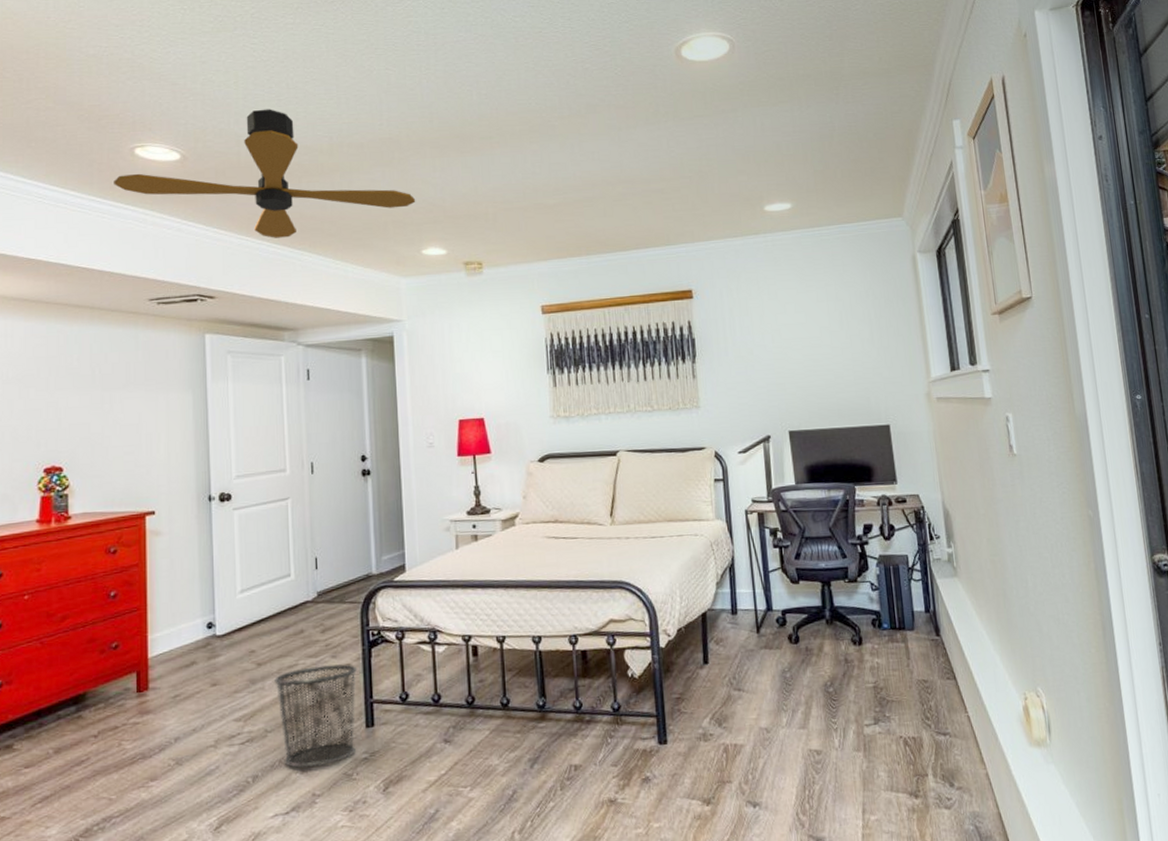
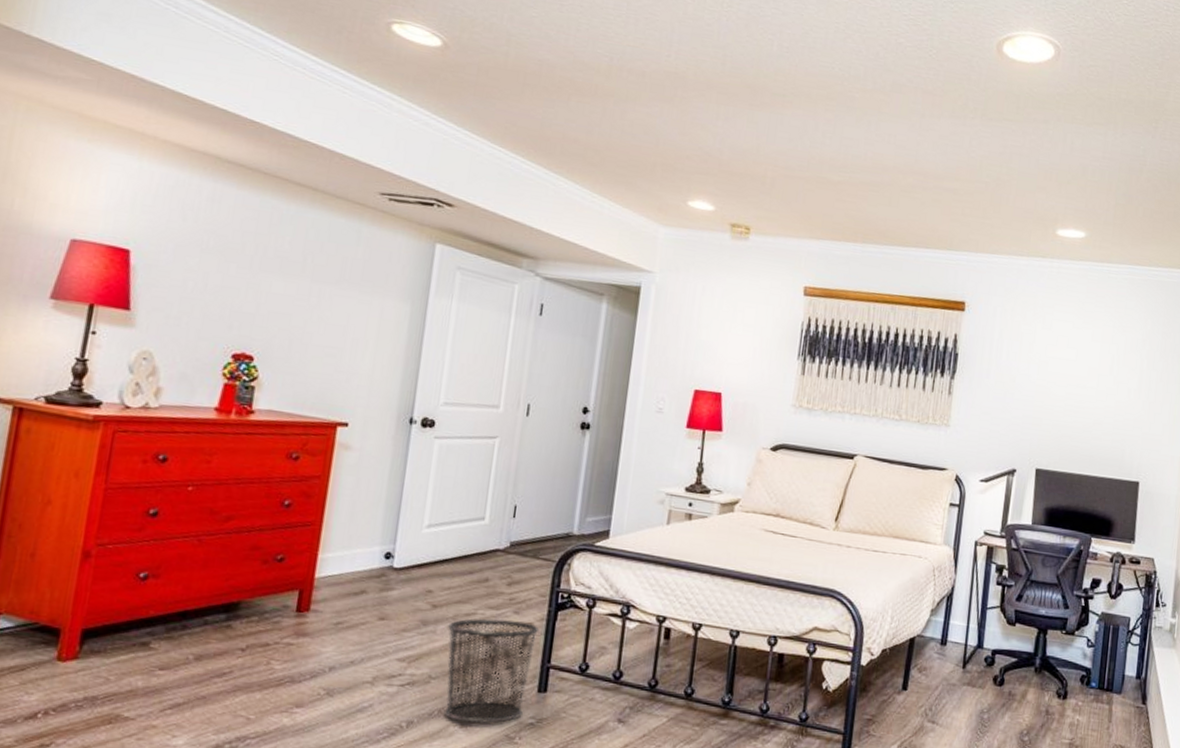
ceiling fan: present [114,109,416,238] -> none [362,10,692,158]

